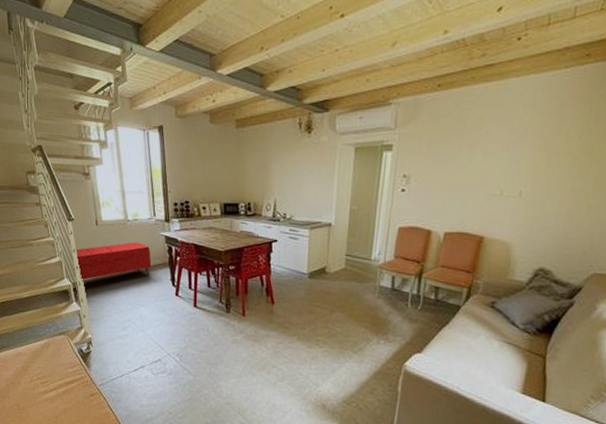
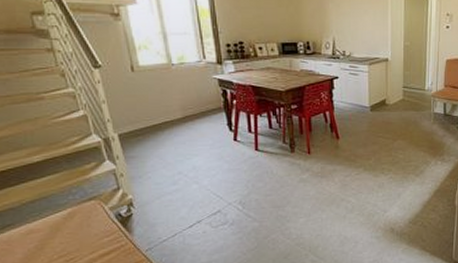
bench: present [76,242,152,282] -> none [107,87,204,137]

